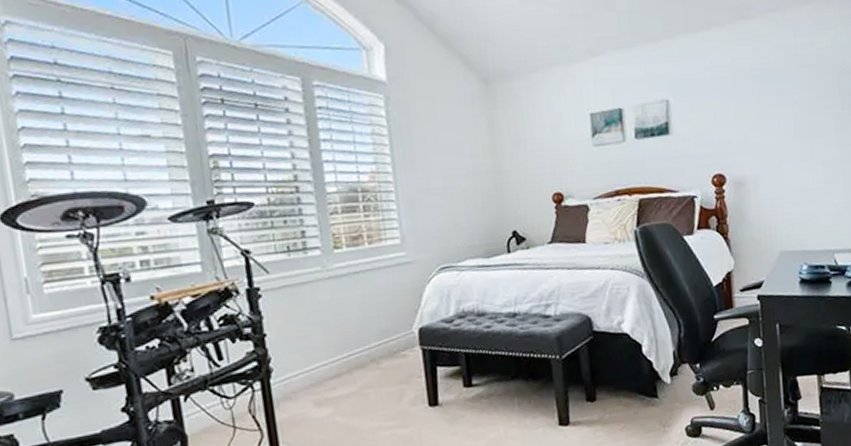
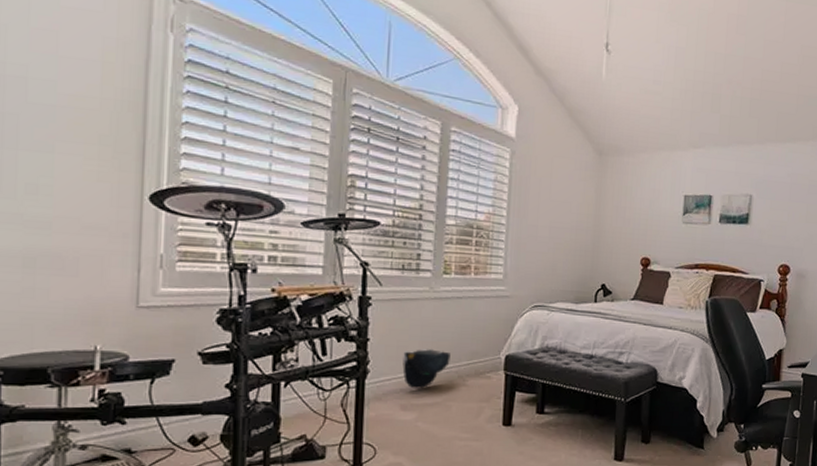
bag: none [306,334,359,382] -> present [402,349,451,389]

